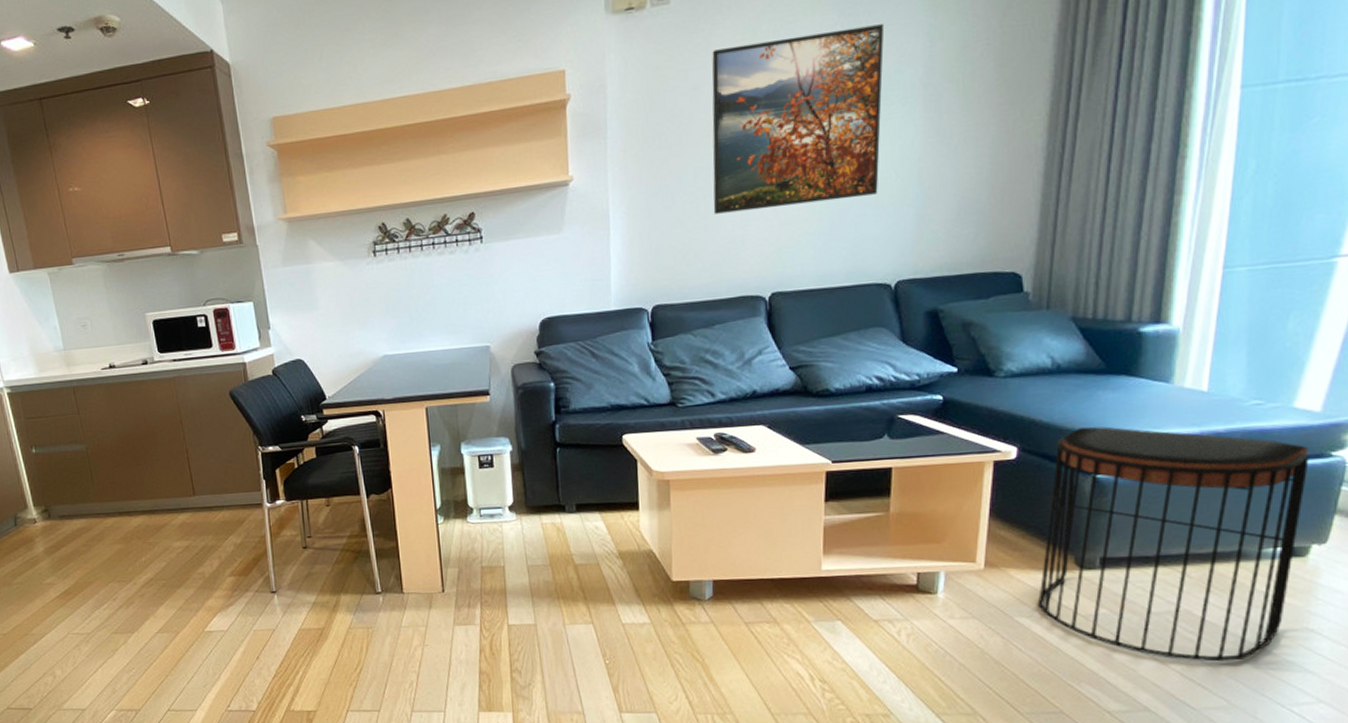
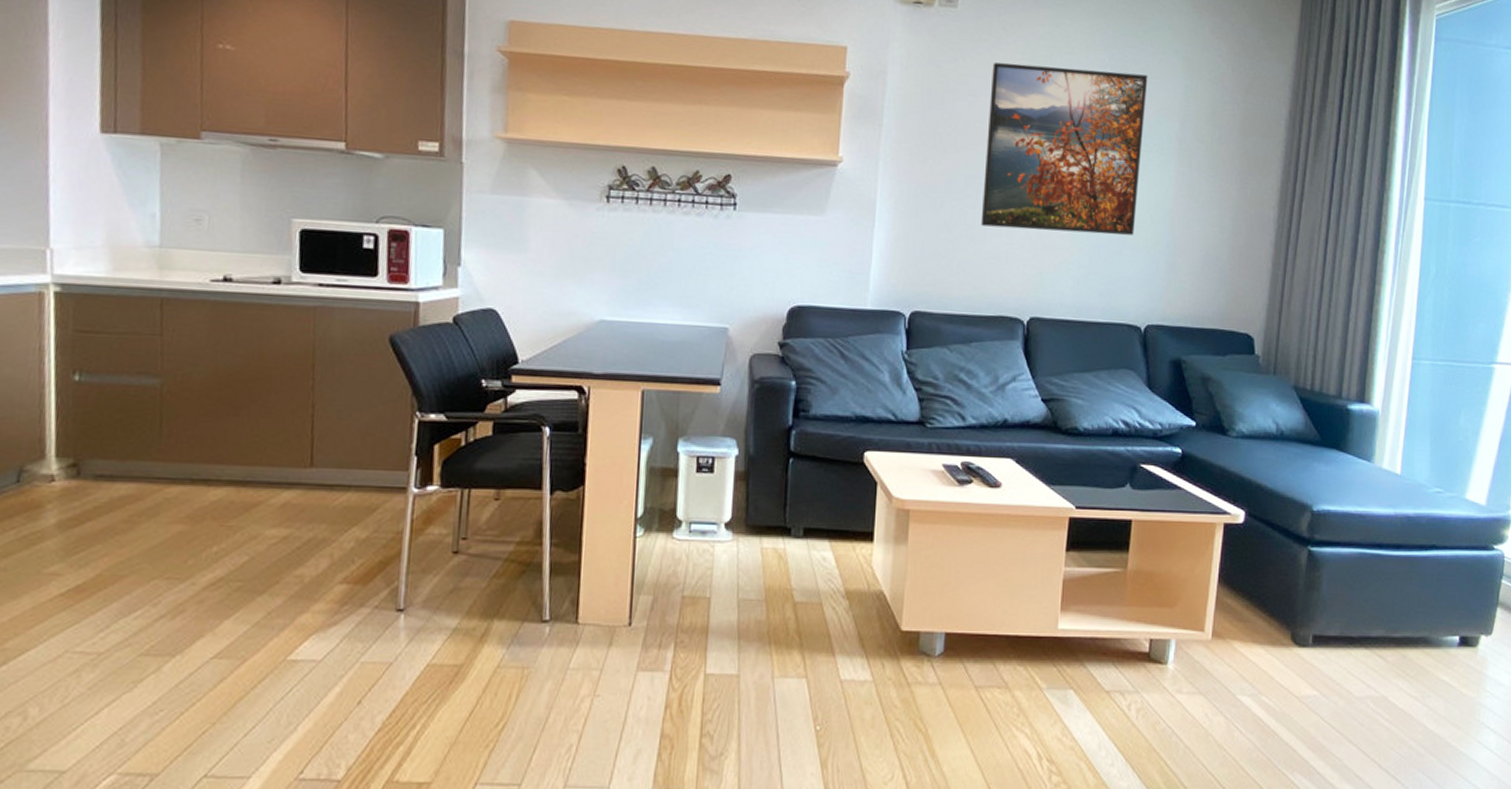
stool: present [1037,426,1309,662] -> none [1257,497,1478,753]

